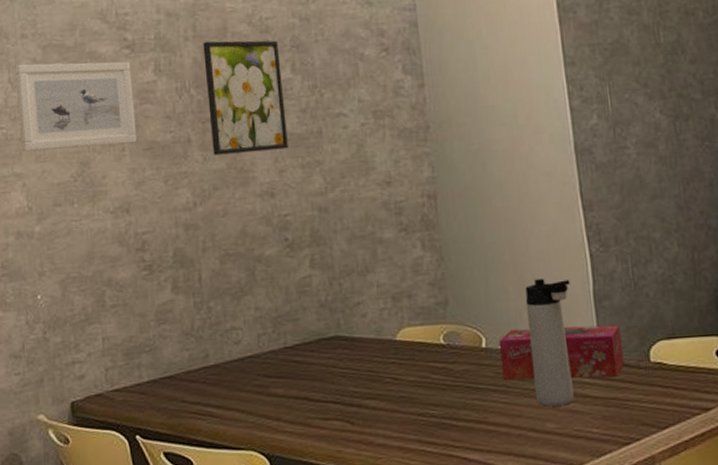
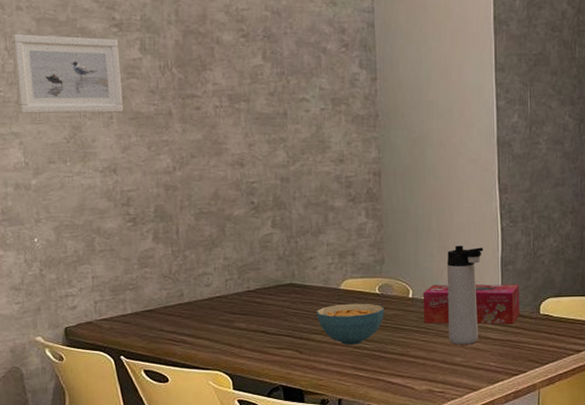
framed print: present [203,40,288,156] -> none [184,26,257,128]
cereal bowl: none [368,357,453,412] -> present [316,303,385,346]

